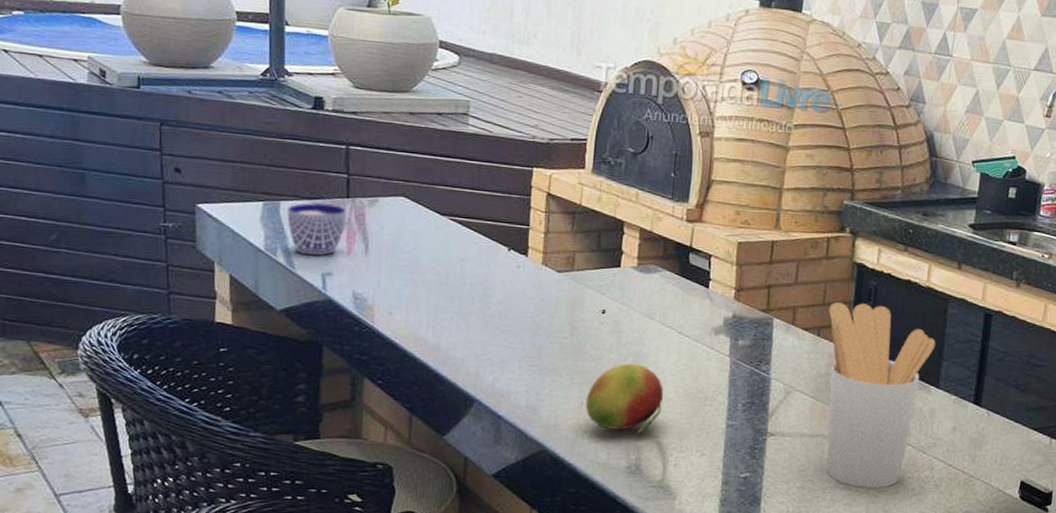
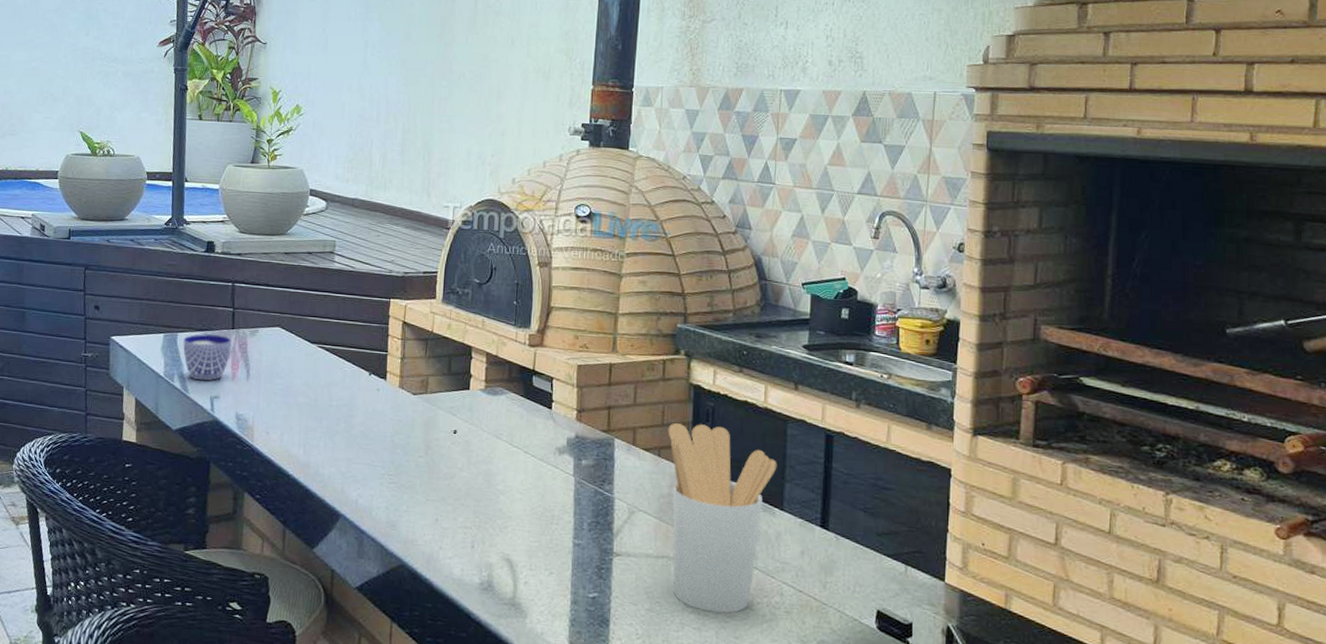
fruit: present [585,363,664,435] -> none [440,481,513,552]

